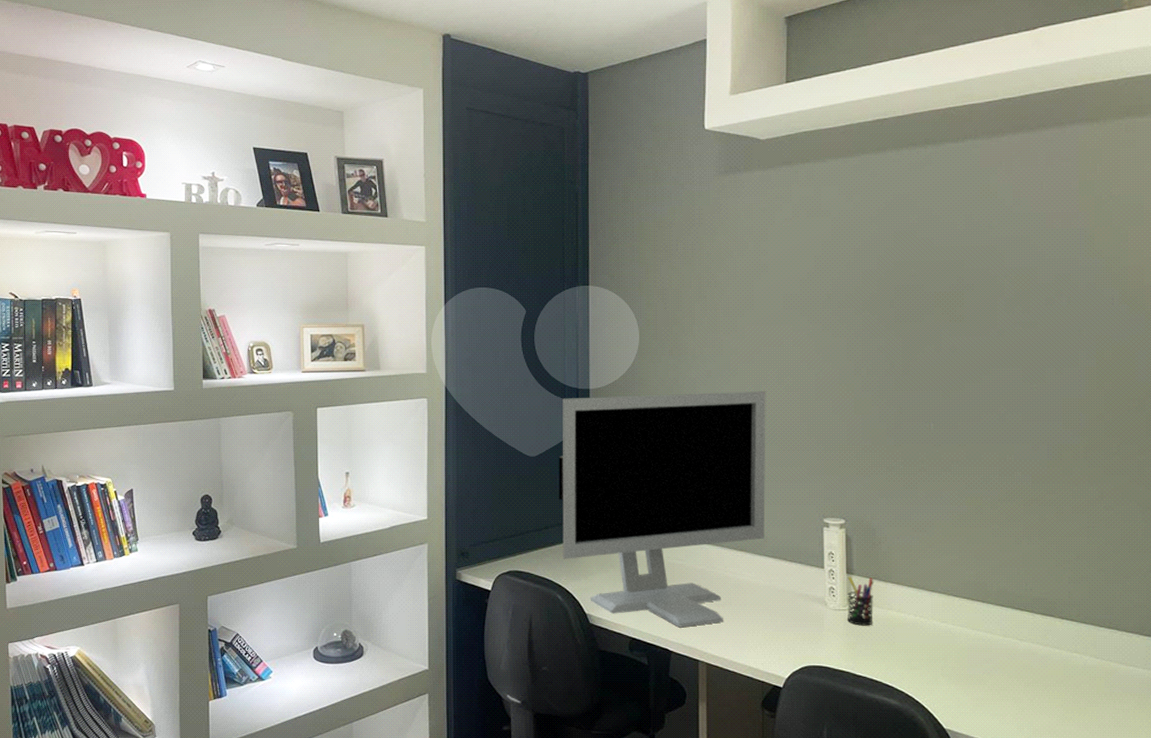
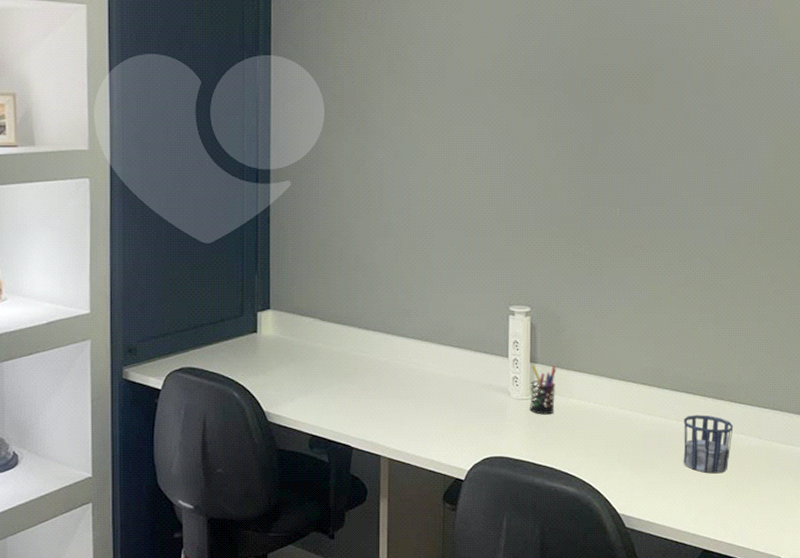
monitor: present [558,391,766,628] -> none [236,173,455,423]
cup: none [1011,631,1066,693] -> present [683,414,734,474]

